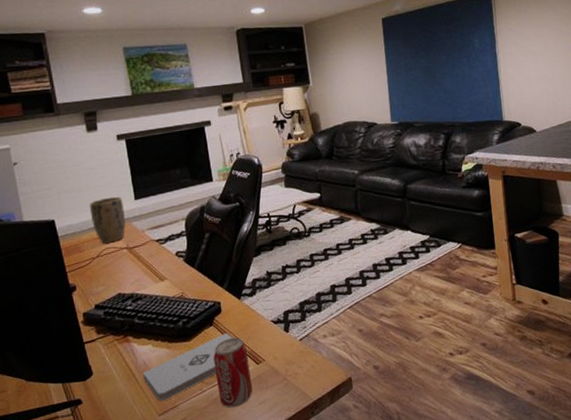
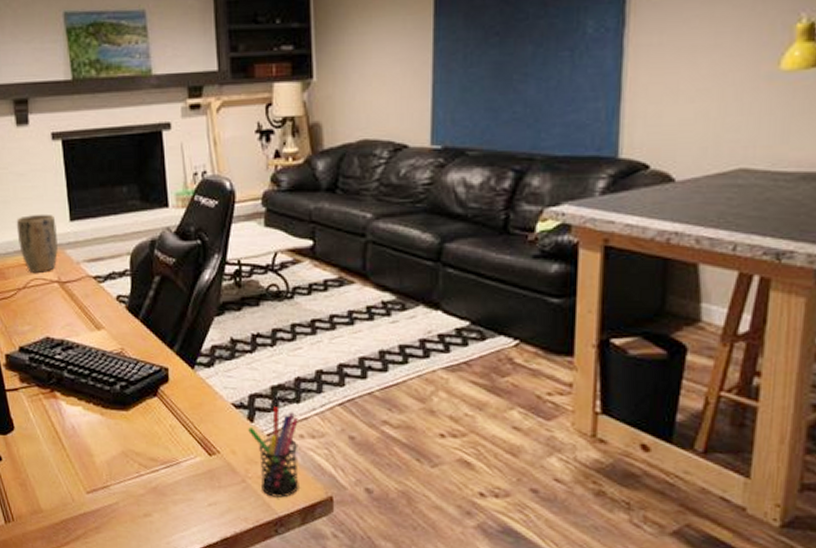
notepad: present [142,333,234,401] -> none [70,409,182,477]
beverage can: present [213,337,253,408] -> none [155,415,202,503]
pen holder: none [285,317,327,387] -> present [248,407,299,498]

